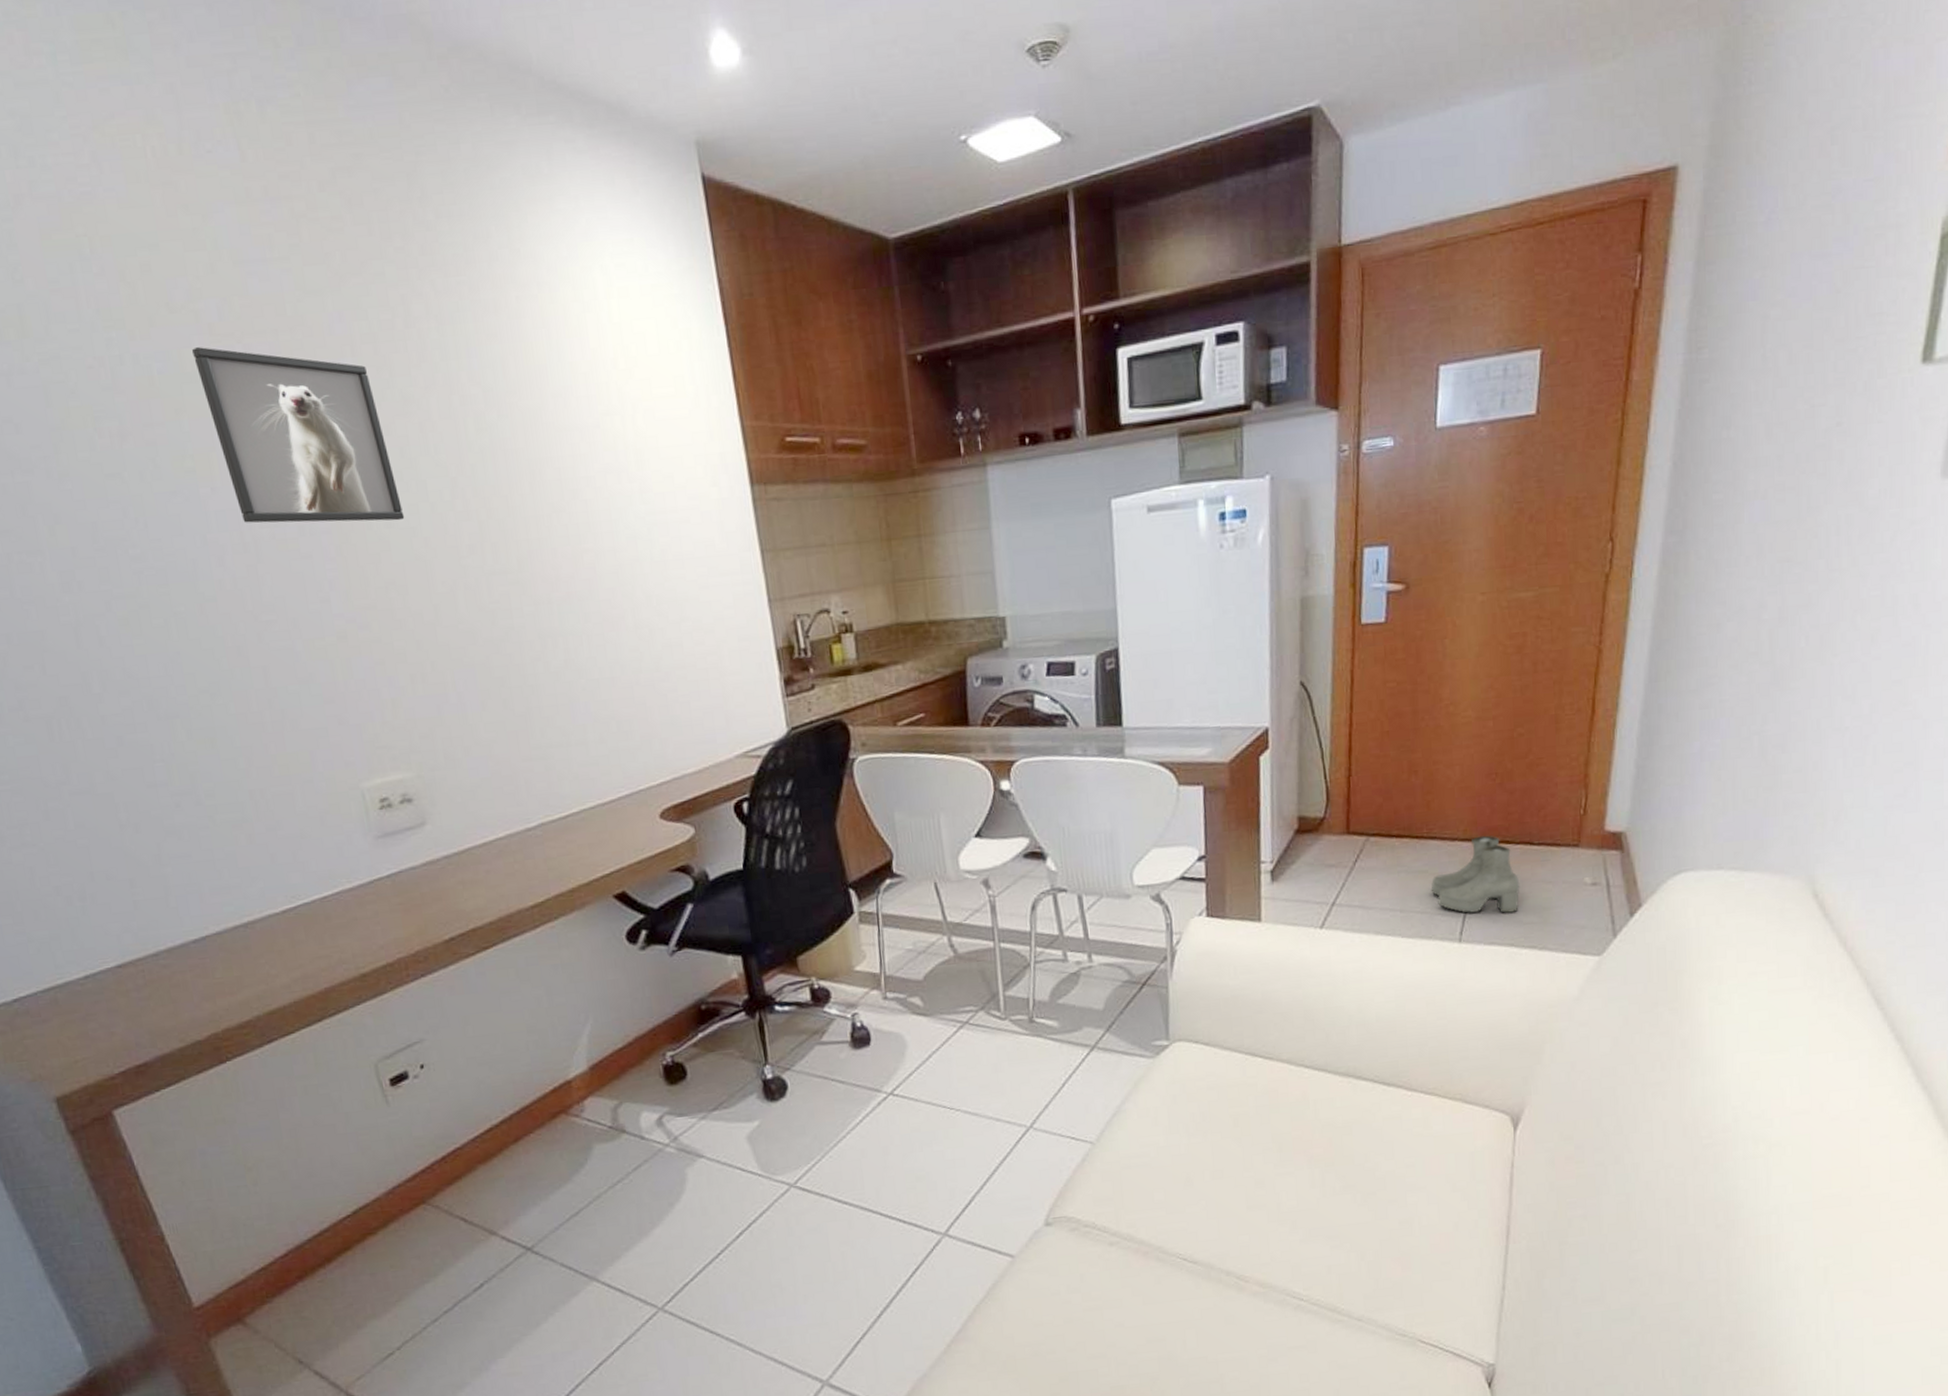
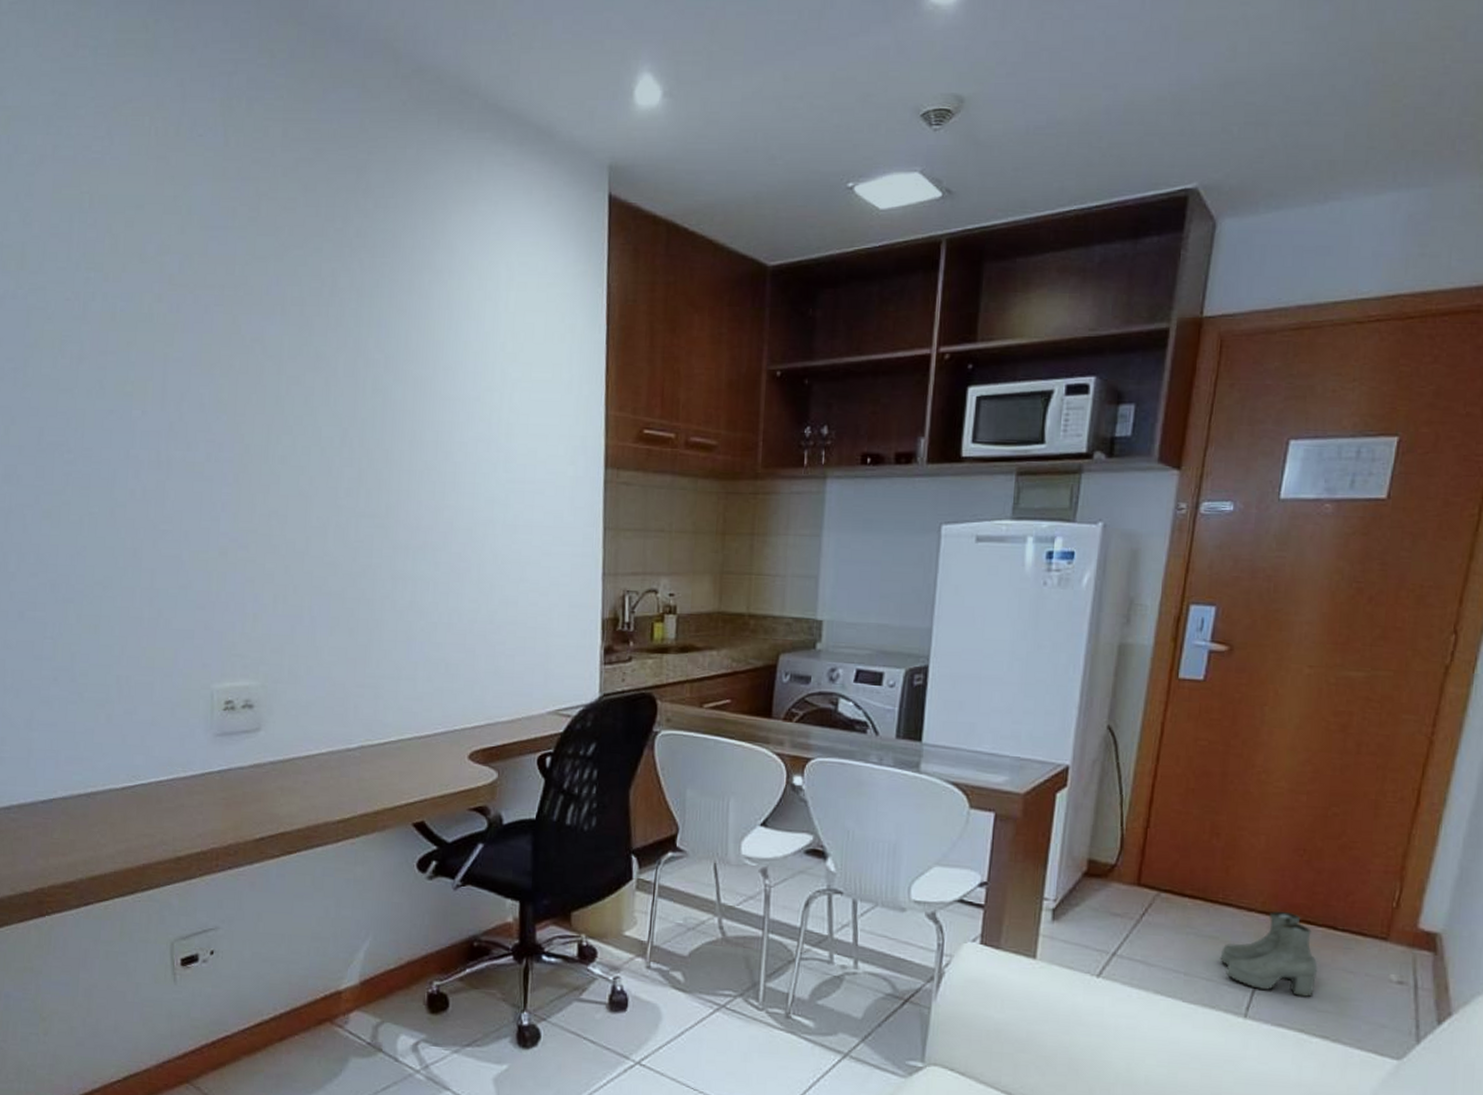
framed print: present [192,347,405,523] -> none [151,293,297,459]

